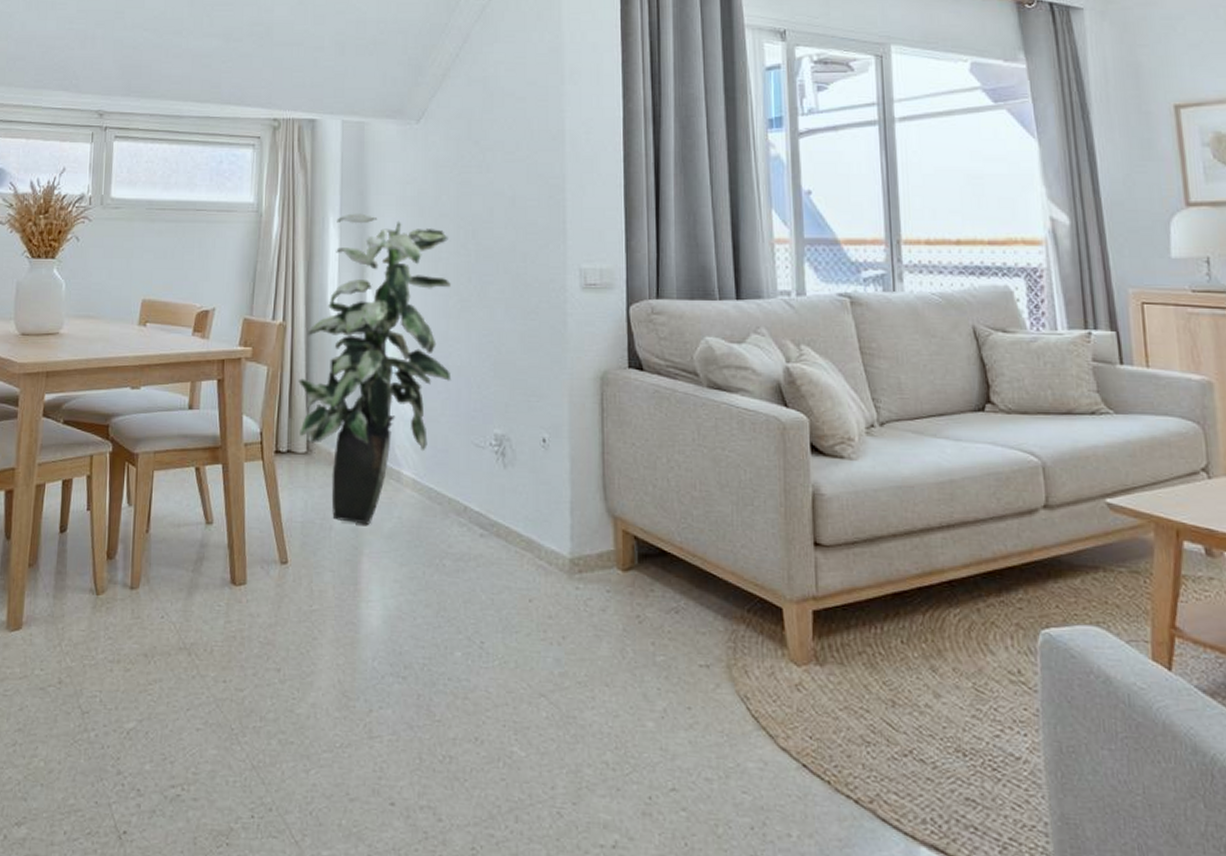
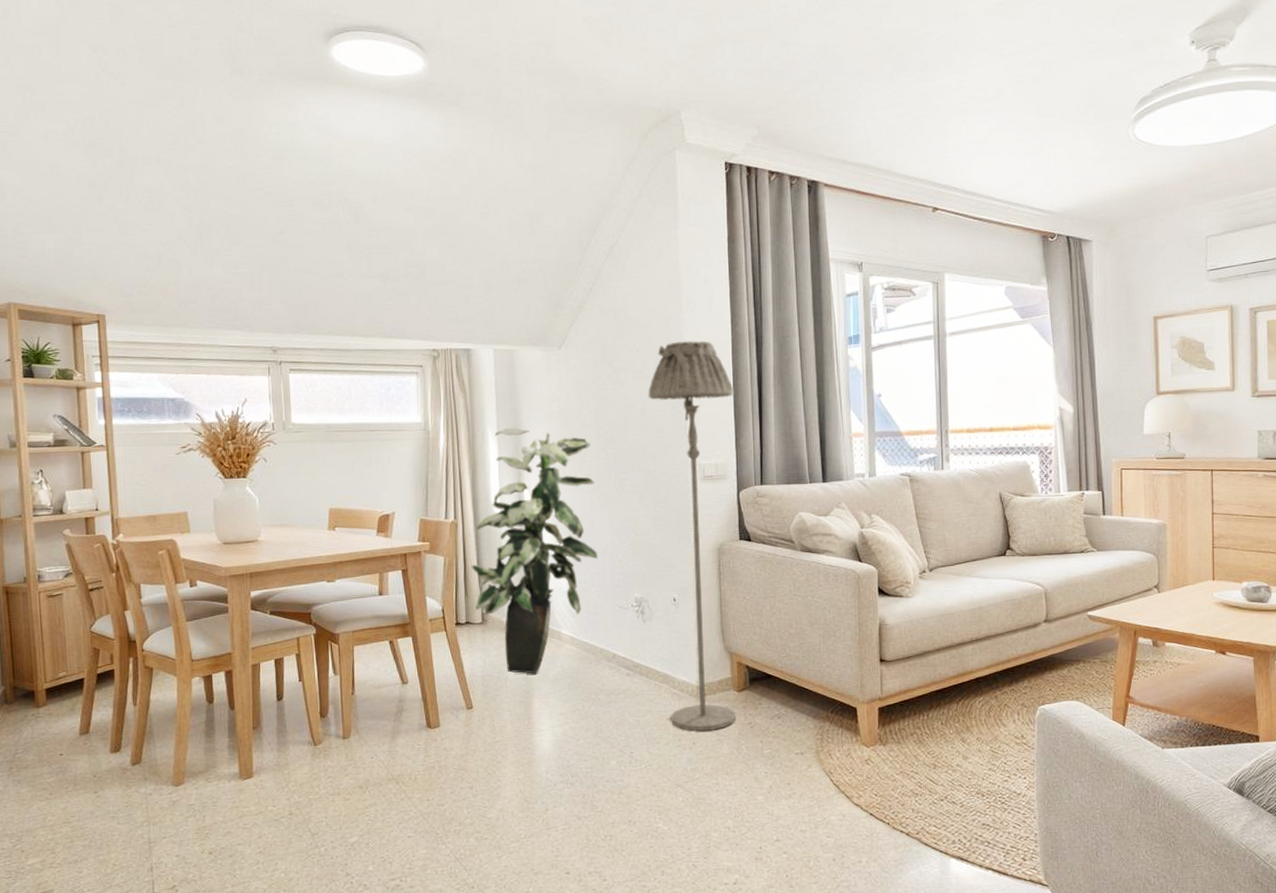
floor lamp: none [520,117,625,622] -> present [648,340,737,731]

